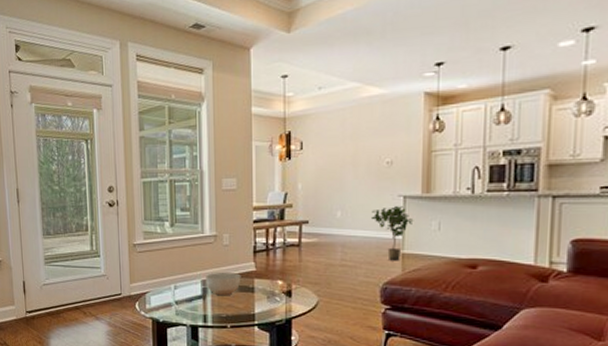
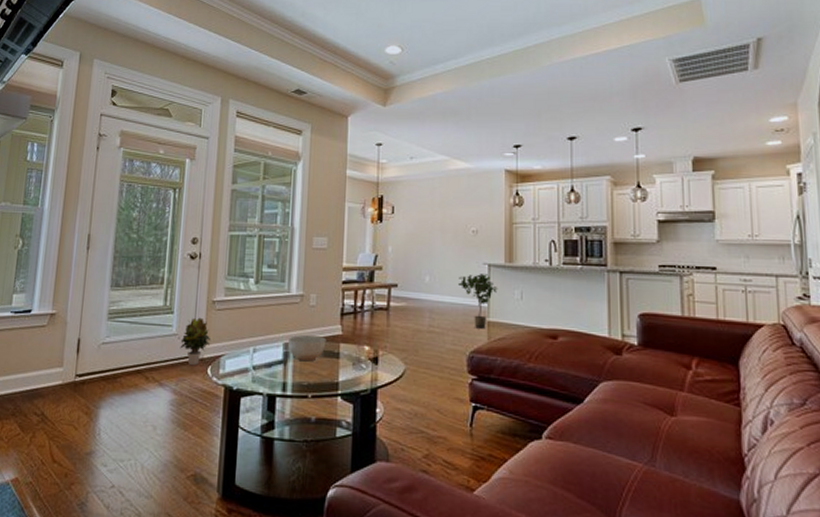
potted plant: none [109,259,136,302] -> present [180,317,211,366]

